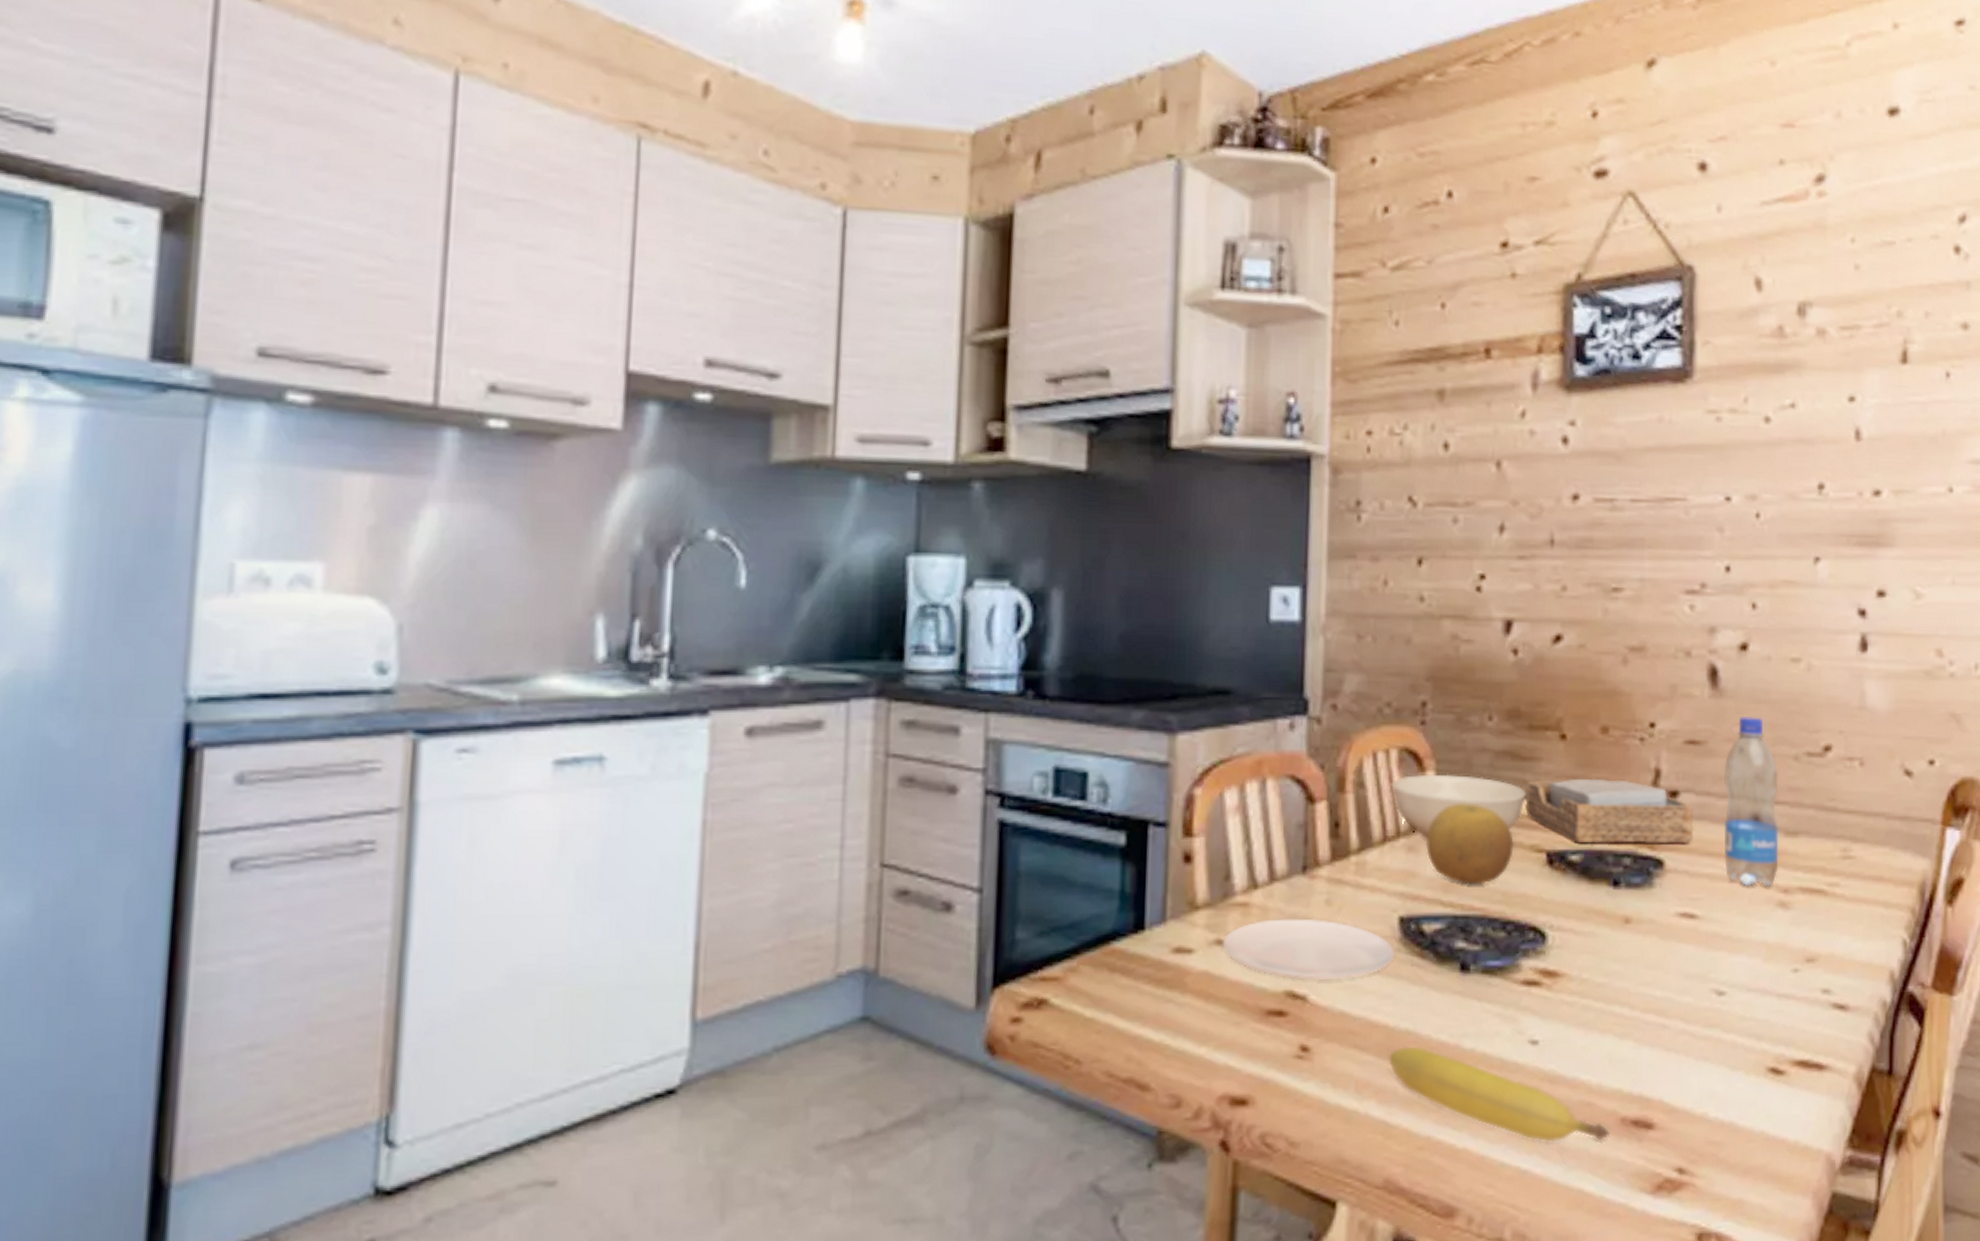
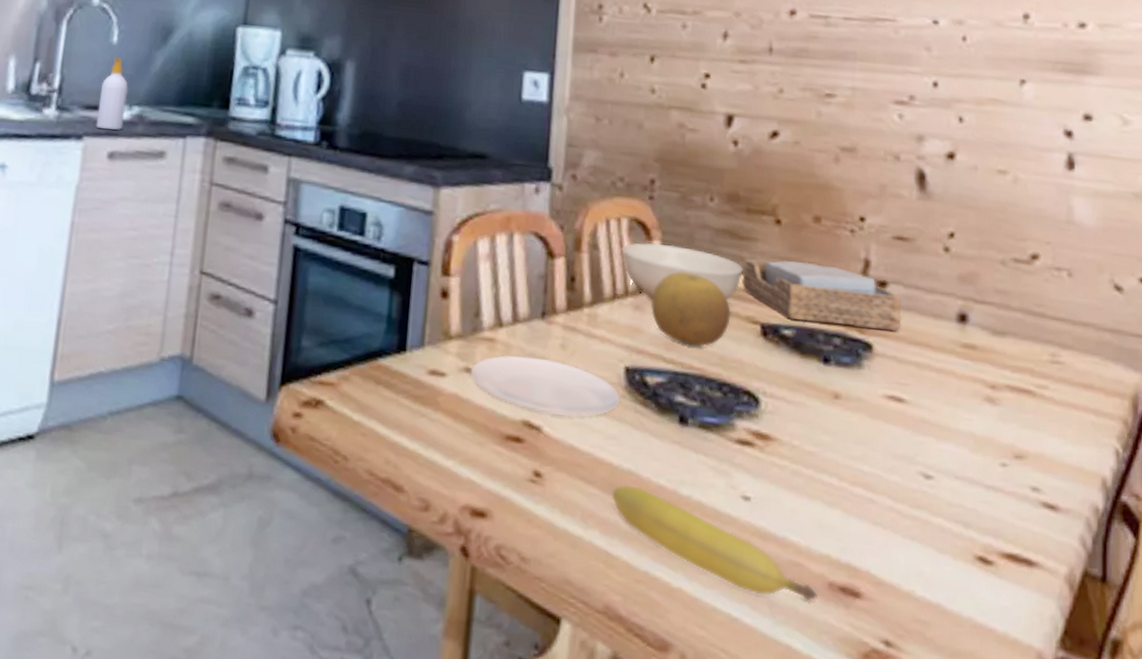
soap bottle: none [725,606,767,700] -> present [96,57,129,130]
bottle: present [1724,715,1779,888] -> none [931,218,986,383]

